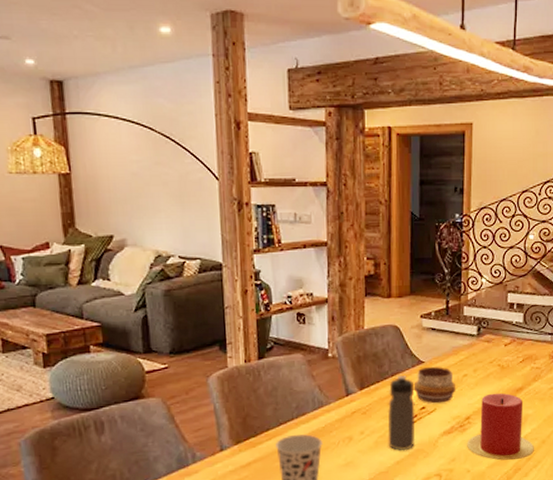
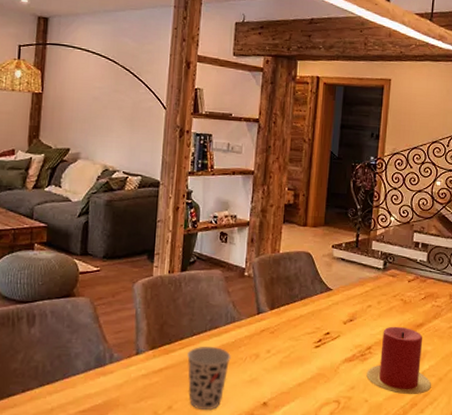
water bottle: present [387,376,416,451] -> none [292,300,321,374]
decorative bowl: present [413,366,456,404] -> none [320,294,360,331]

